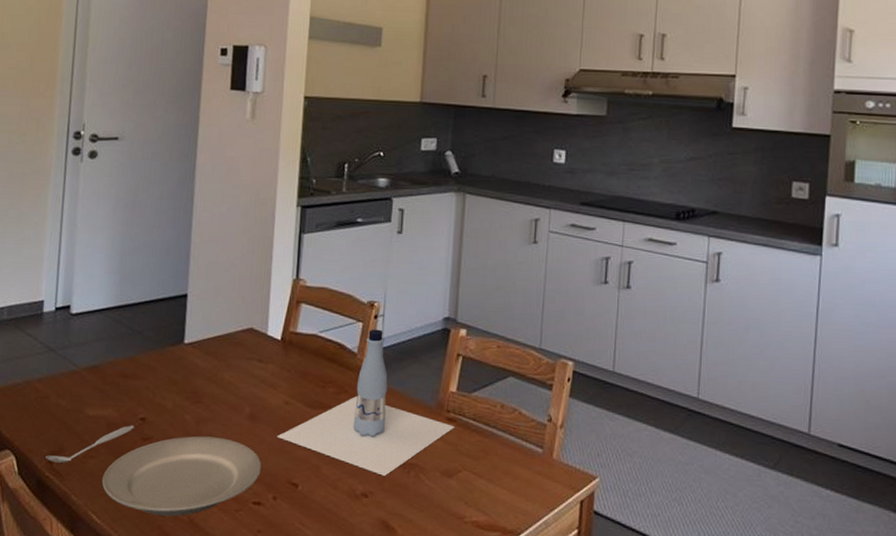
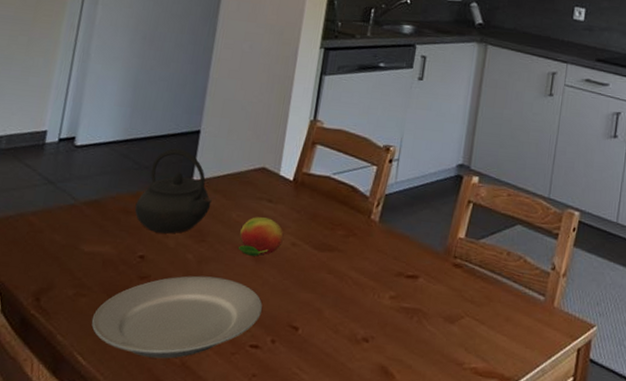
spoon: present [46,425,134,463] -> none [33,263,132,301]
kettle: none [132,313,204,396] -> present [134,148,212,234]
fruit: none [233,377,277,416] -> present [237,217,284,256]
bottle: present [277,329,455,476] -> none [281,173,461,321]

